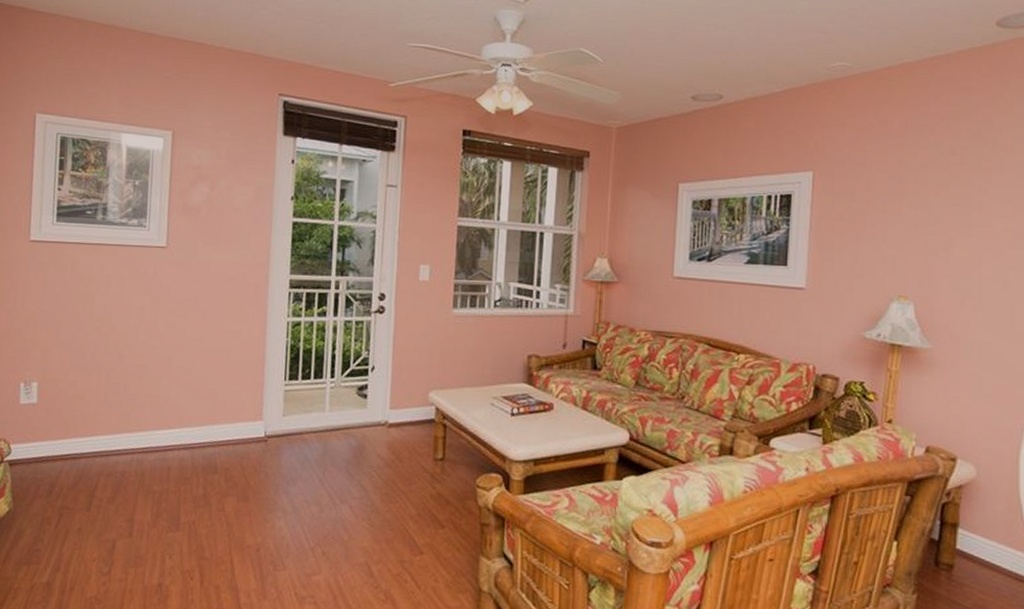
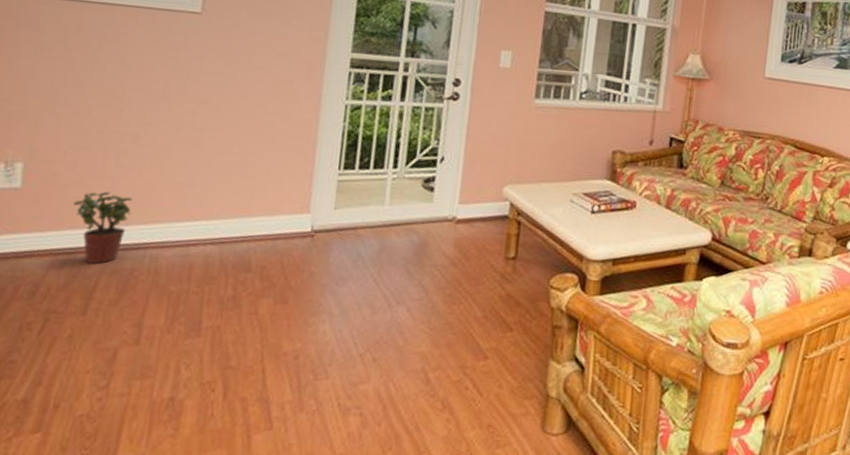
potted plant: none [76,405,121,467] -> present [73,191,133,264]

